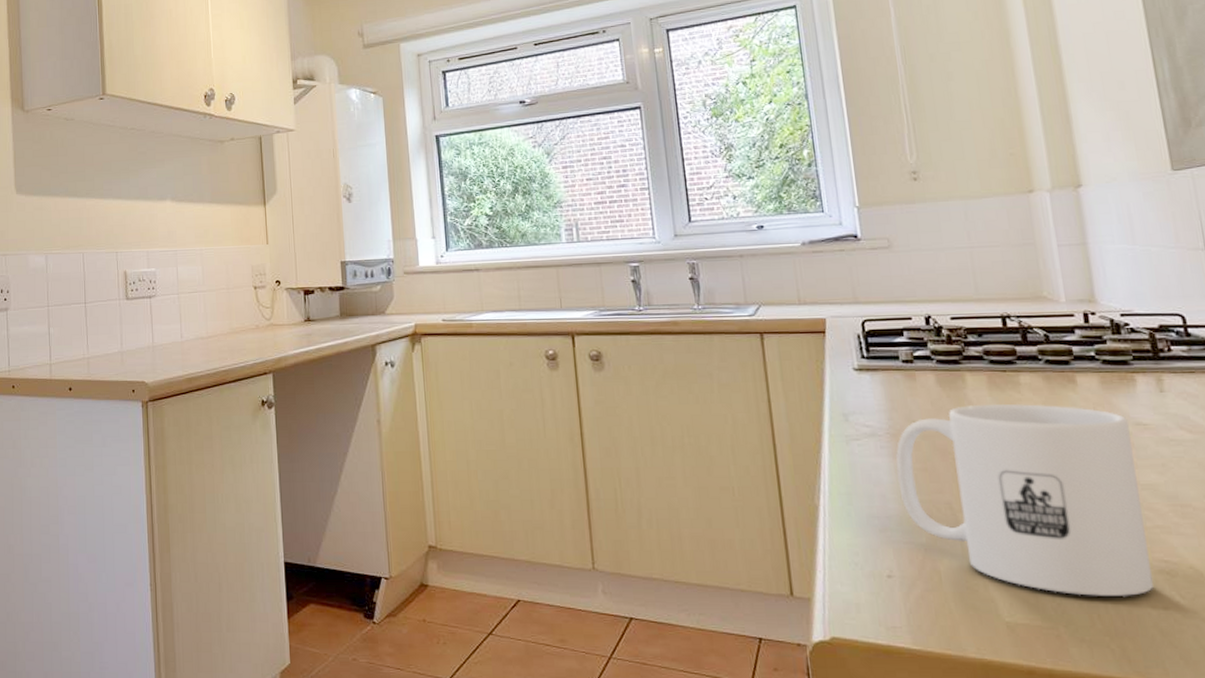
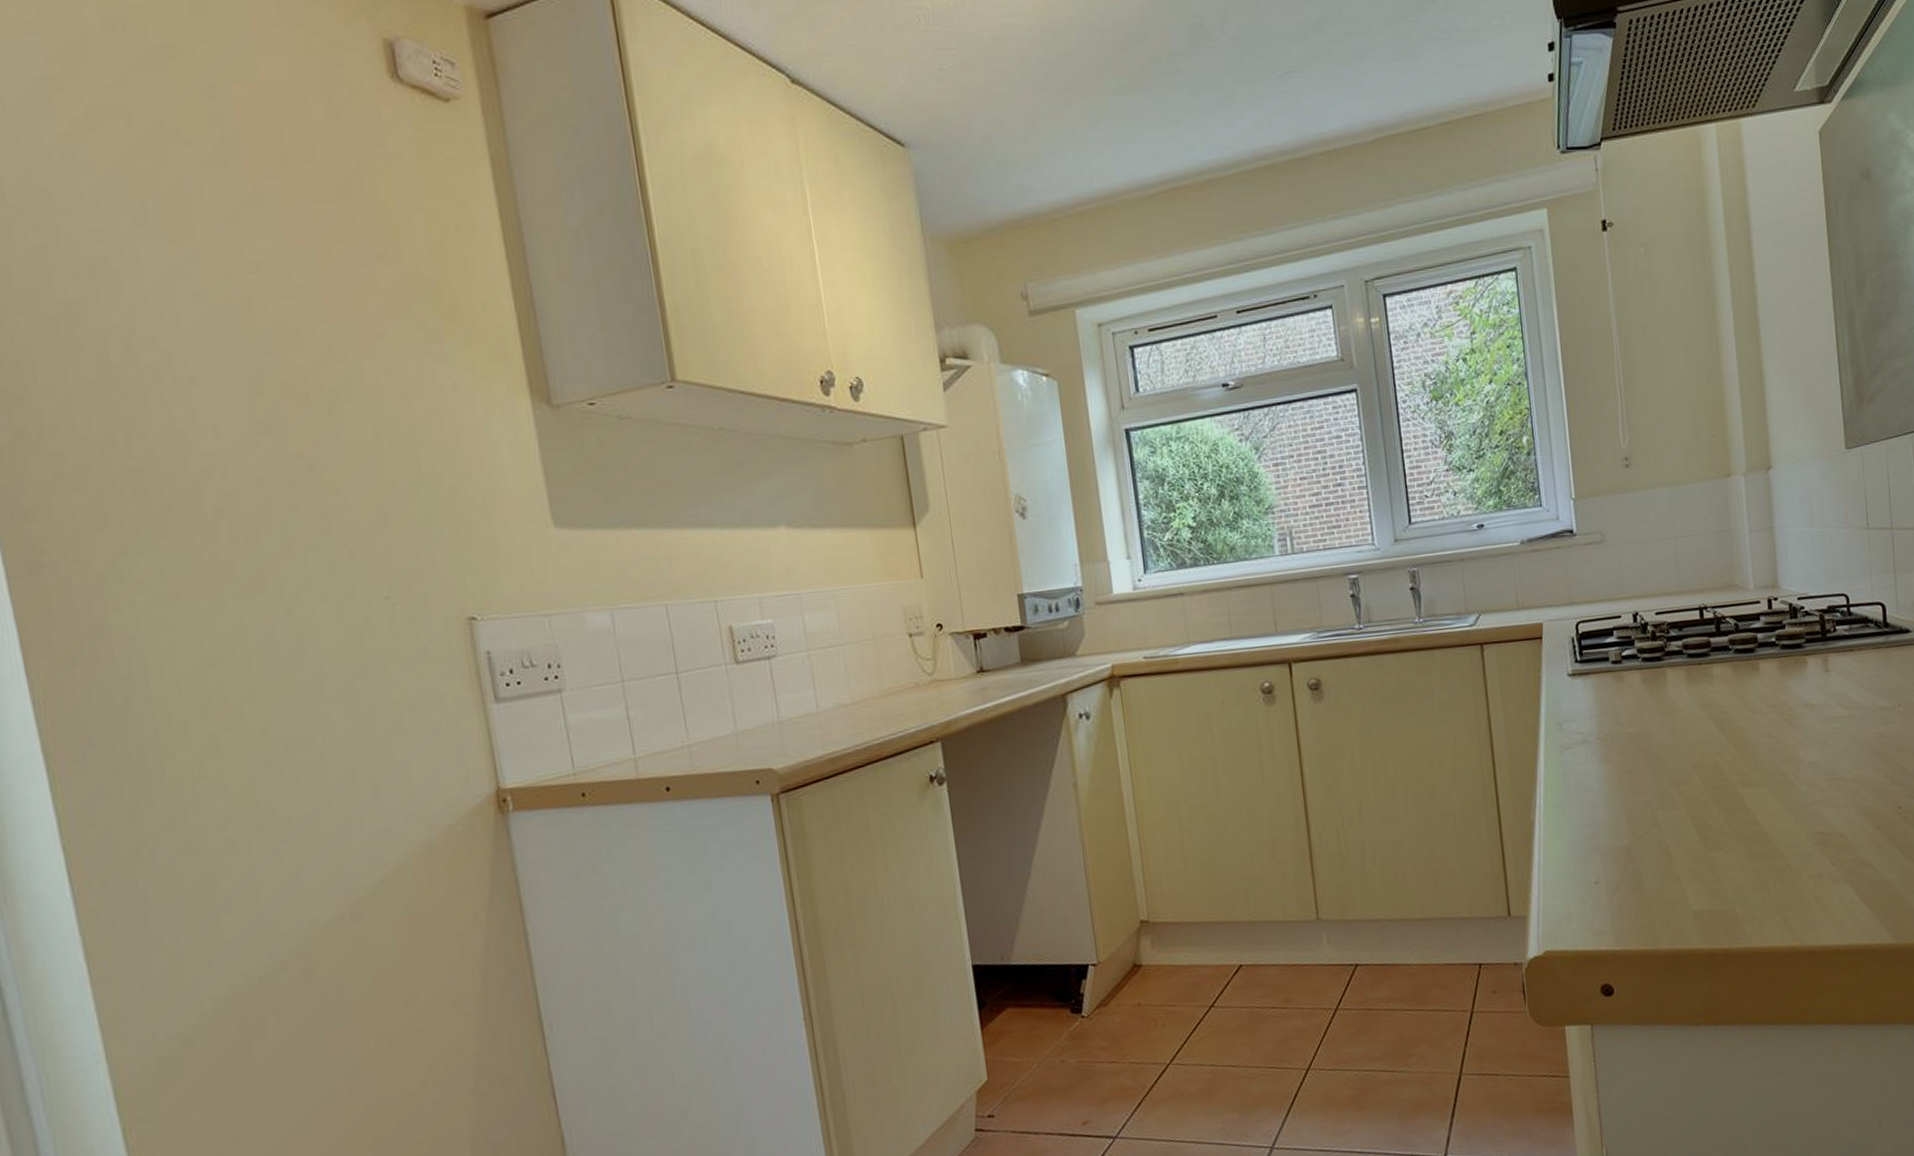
mug: present [896,404,1154,597] -> none [1604,694,1812,876]

